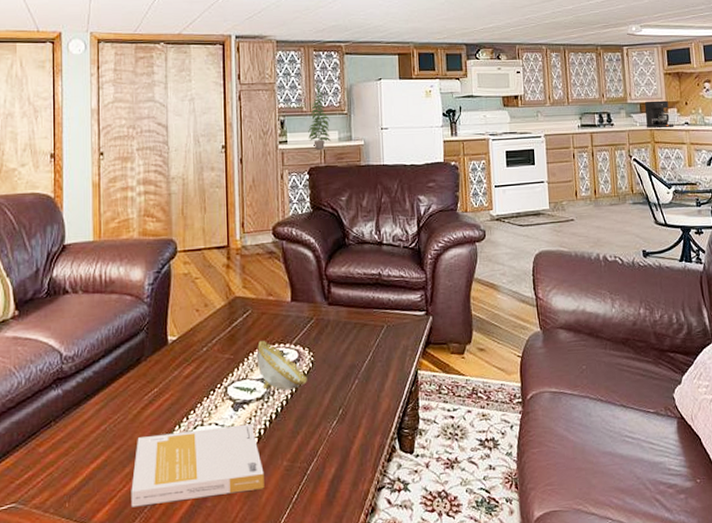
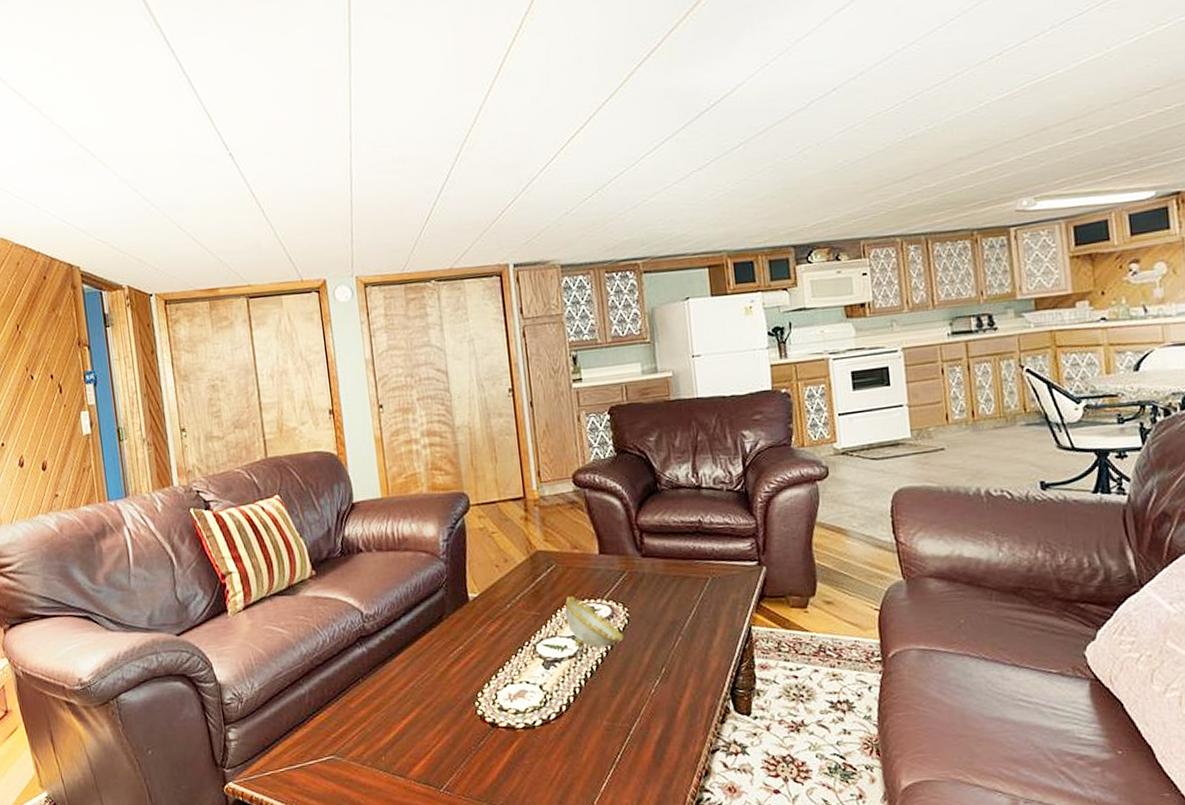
book: present [131,423,264,508] -> none [445,682,584,763]
plant: present [308,84,332,150] -> none [605,310,634,386]
coffee maker: present [644,100,674,129] -> none [1041,291,1085,329]

